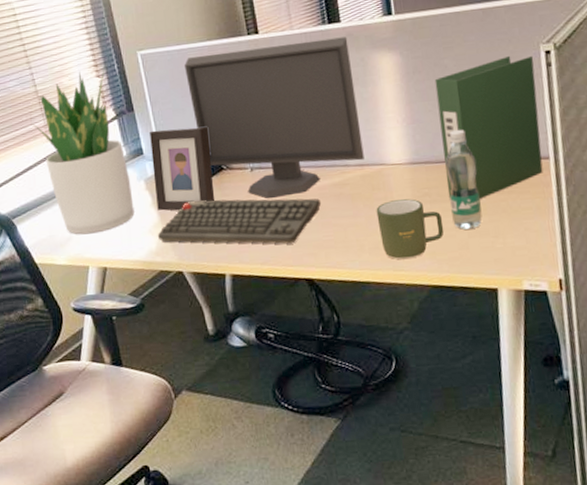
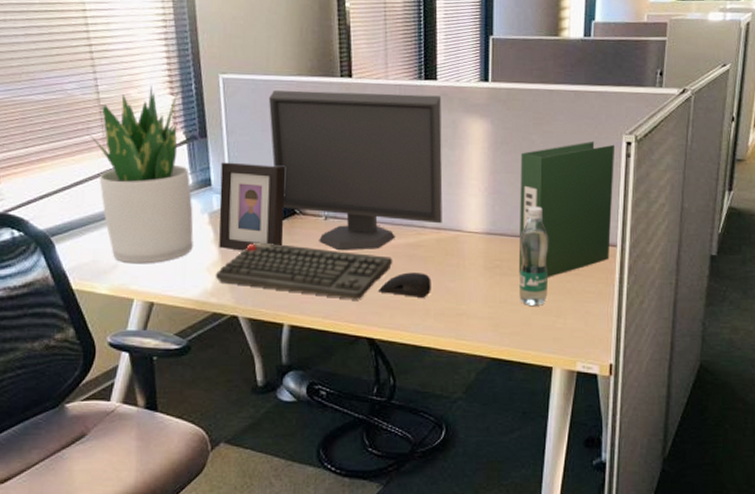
computer mouse: none [311,210,363,235] -> present [379,272,431,298]
mug: present [376,199,444,260] -> none [446,268,510,329]

